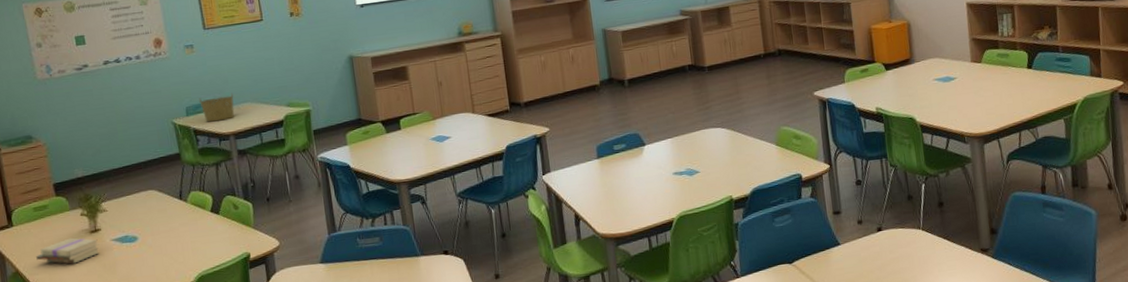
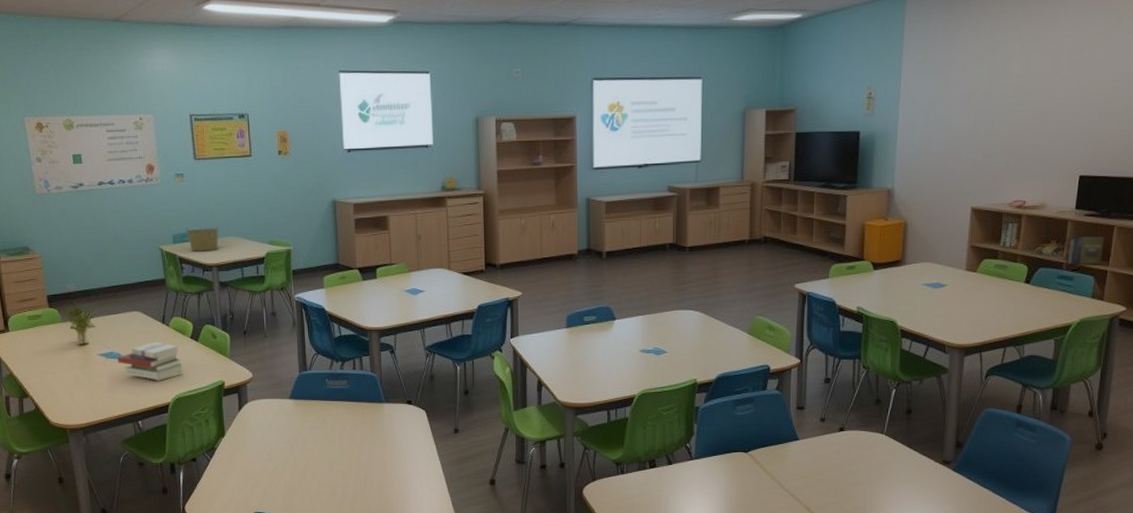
books: present [36,237,99,265] -> none [29,348,86,373]
books: none [133,219,205,262] -> present [117,341,183,382]
books: none [1059,18,1094,47] -> present [1066,236,1105,266]

